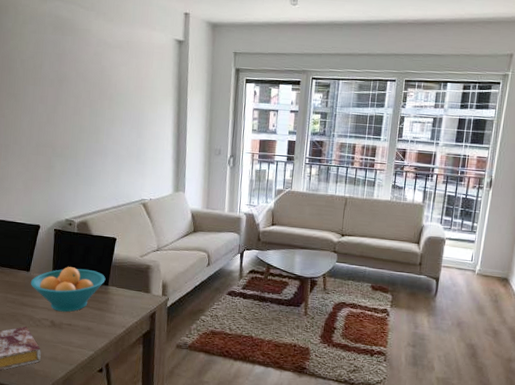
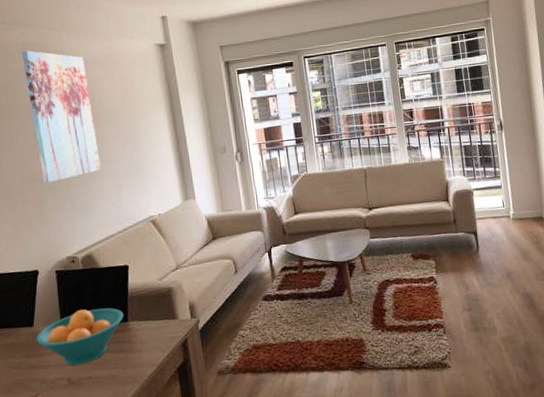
wall art: none [52,23,107,151] -> present [21,50,102,184]

